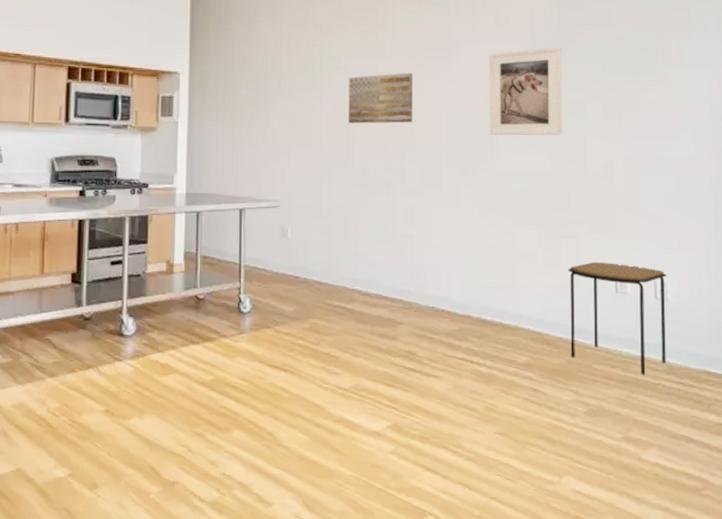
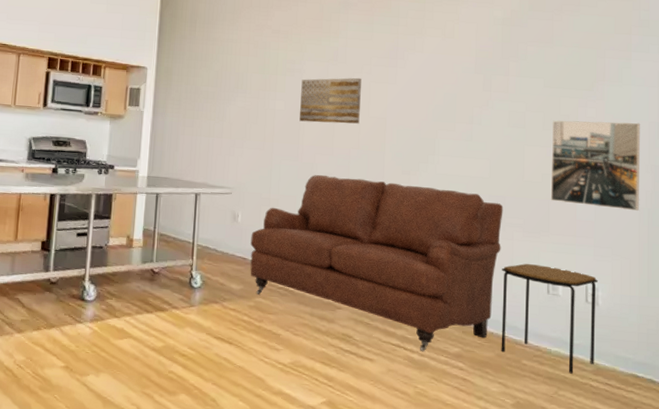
sofa: none [302,180,567,364] -> present [250,174,503,352]
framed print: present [489,47,563,136] -> none [431,61,504,144]
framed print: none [614,105,705,199] -> present [550,120,641,211]

